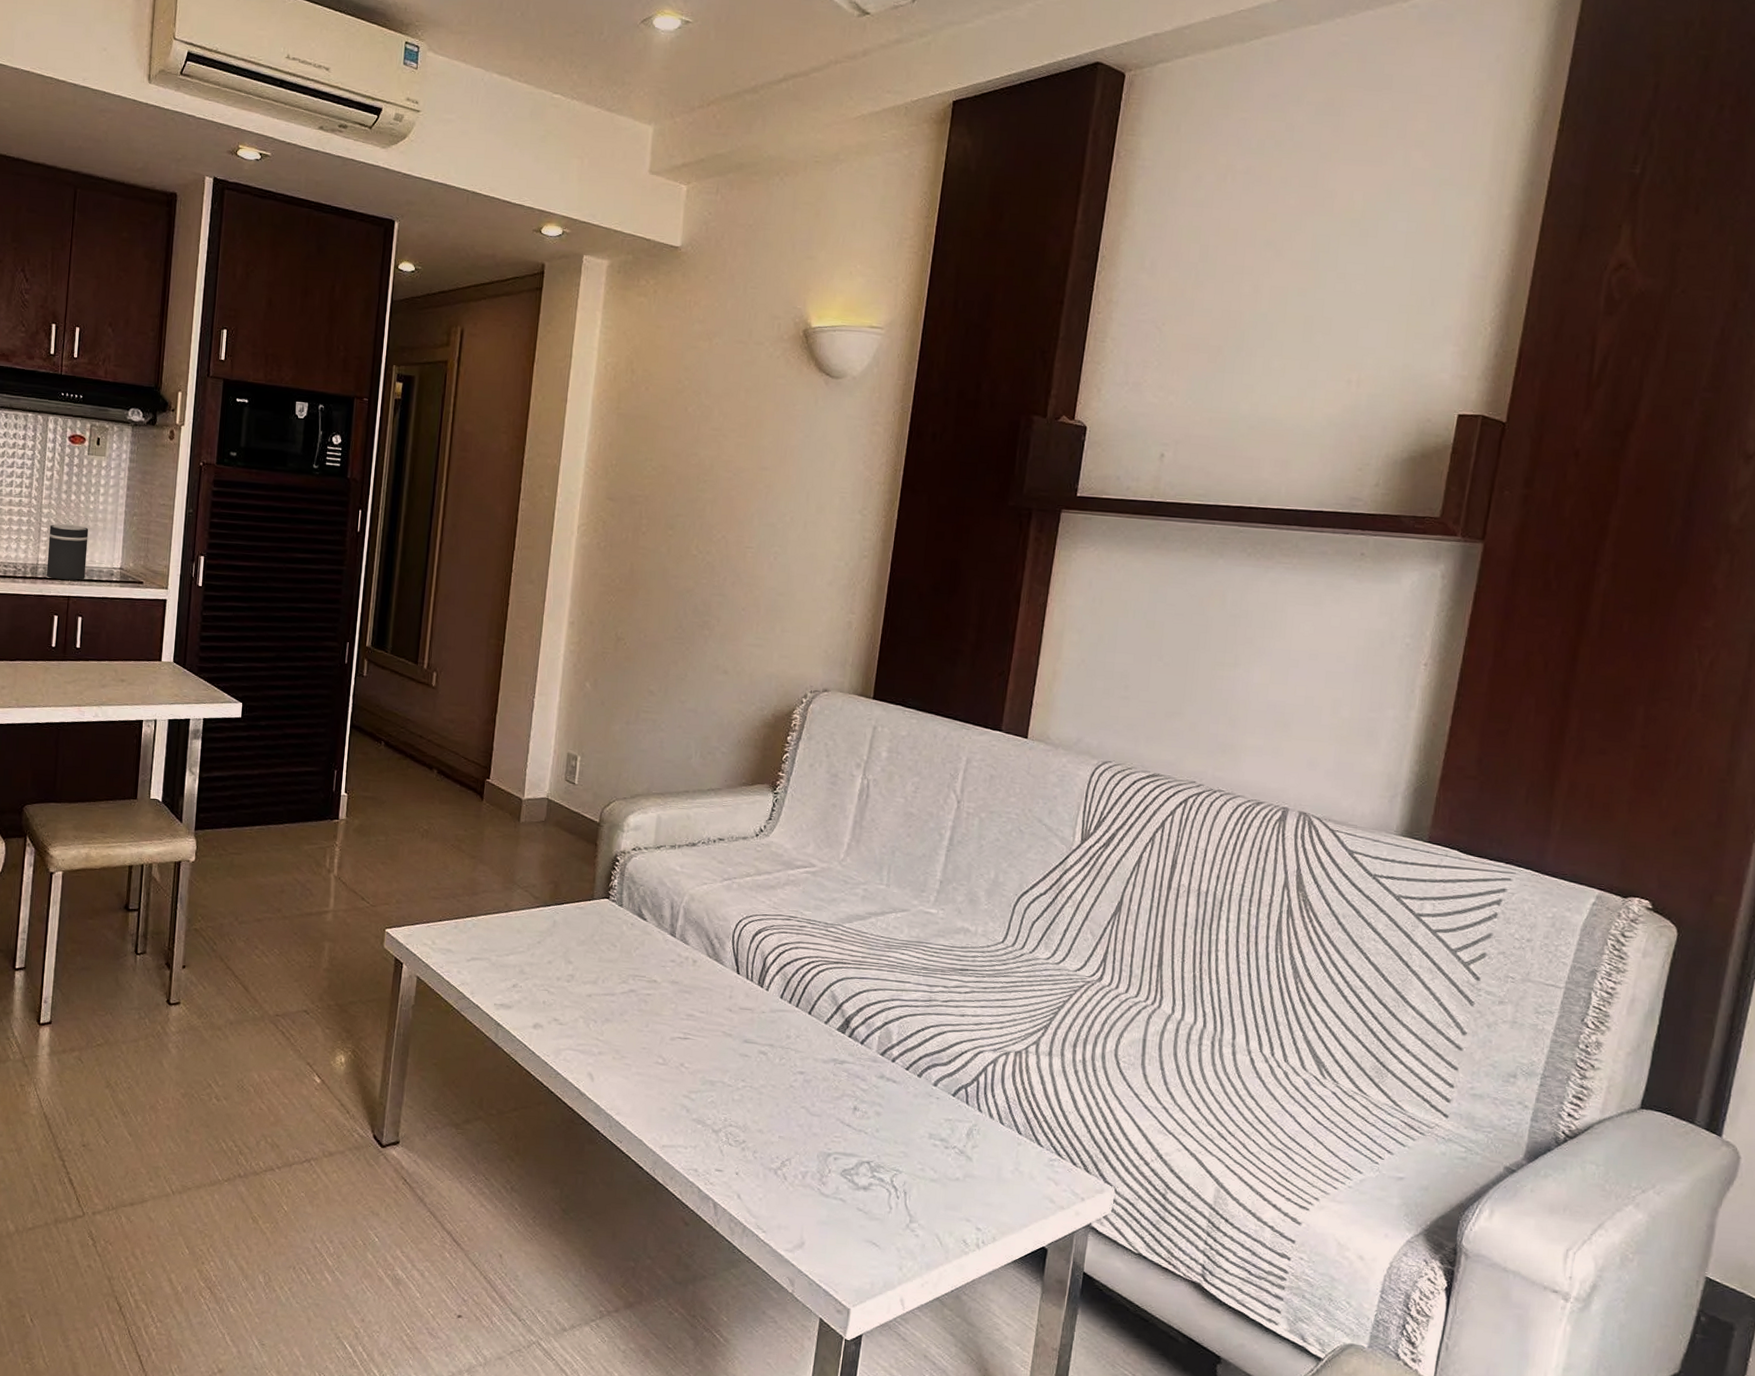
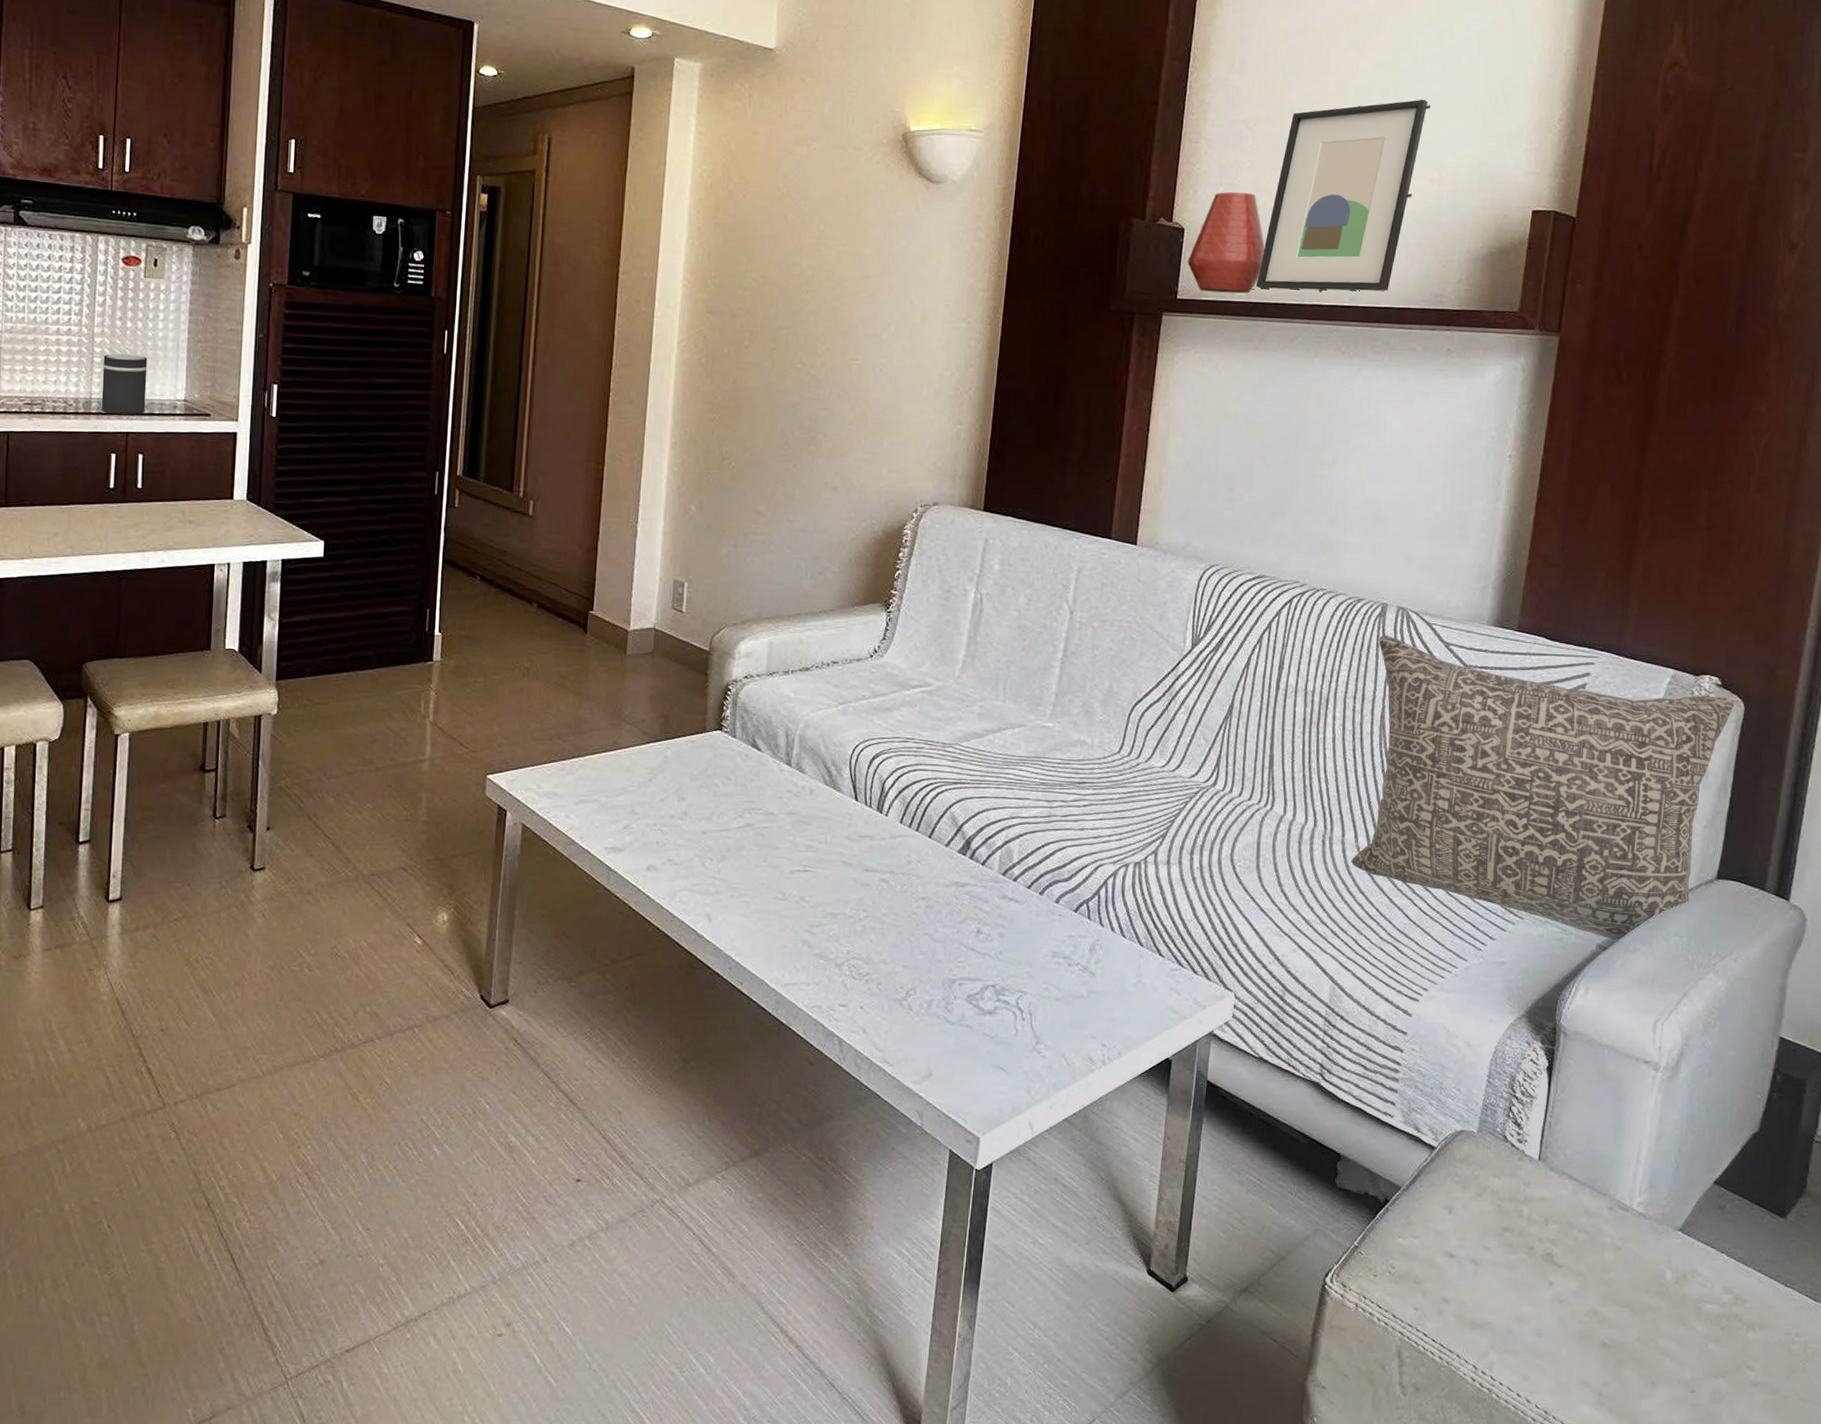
vase: none [1089,391,1171,493] -> present [1187,192,1266,294]
picture frame: none [1160,300,1352,494] -> present [1256,99,1431,293]
pillow: none [1242,839,1666,1165] -> present [1351,634,1734,941]

